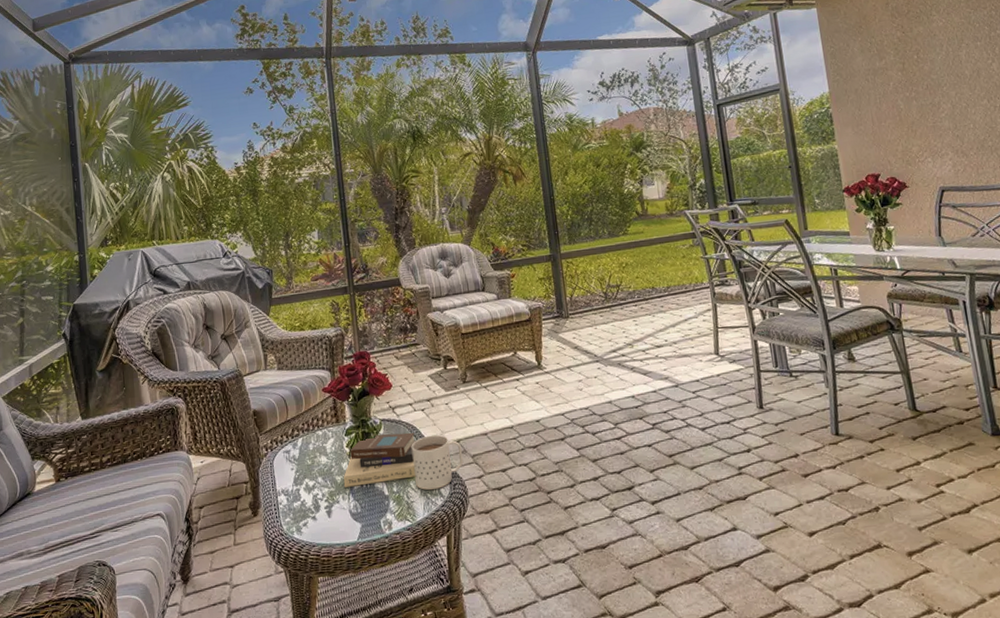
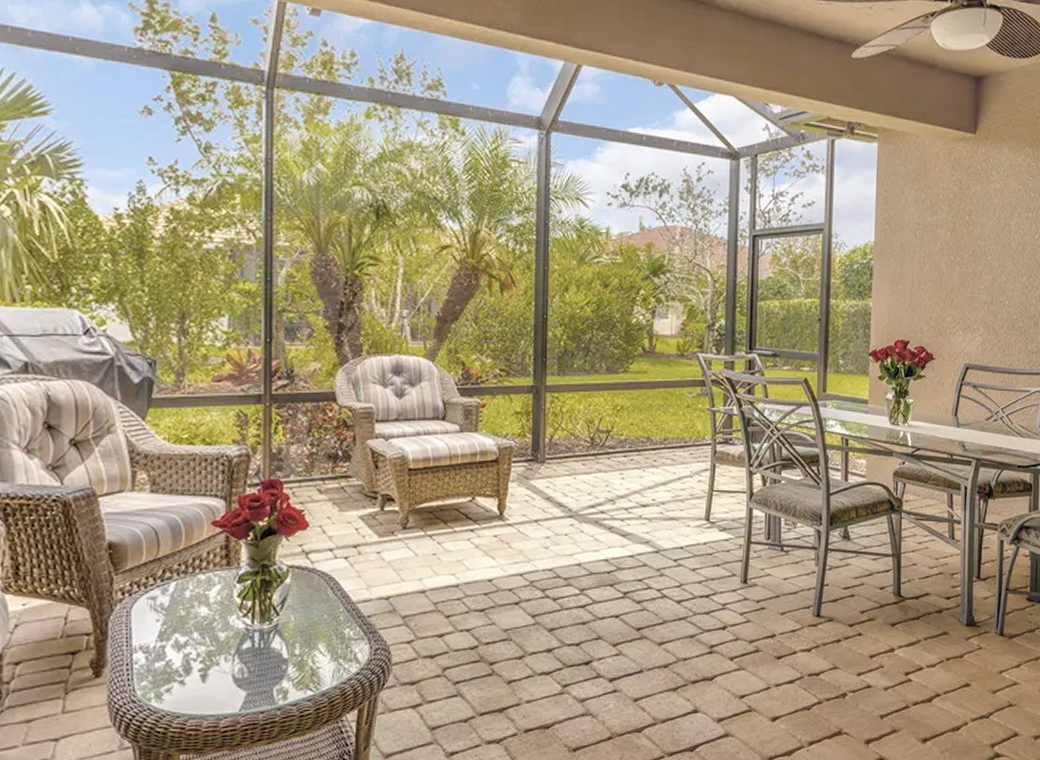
books: present [343,432,418,488] -> none [228,583,335,647]
mug: present [411,434,464,491] -> none [324,588,391,655]

